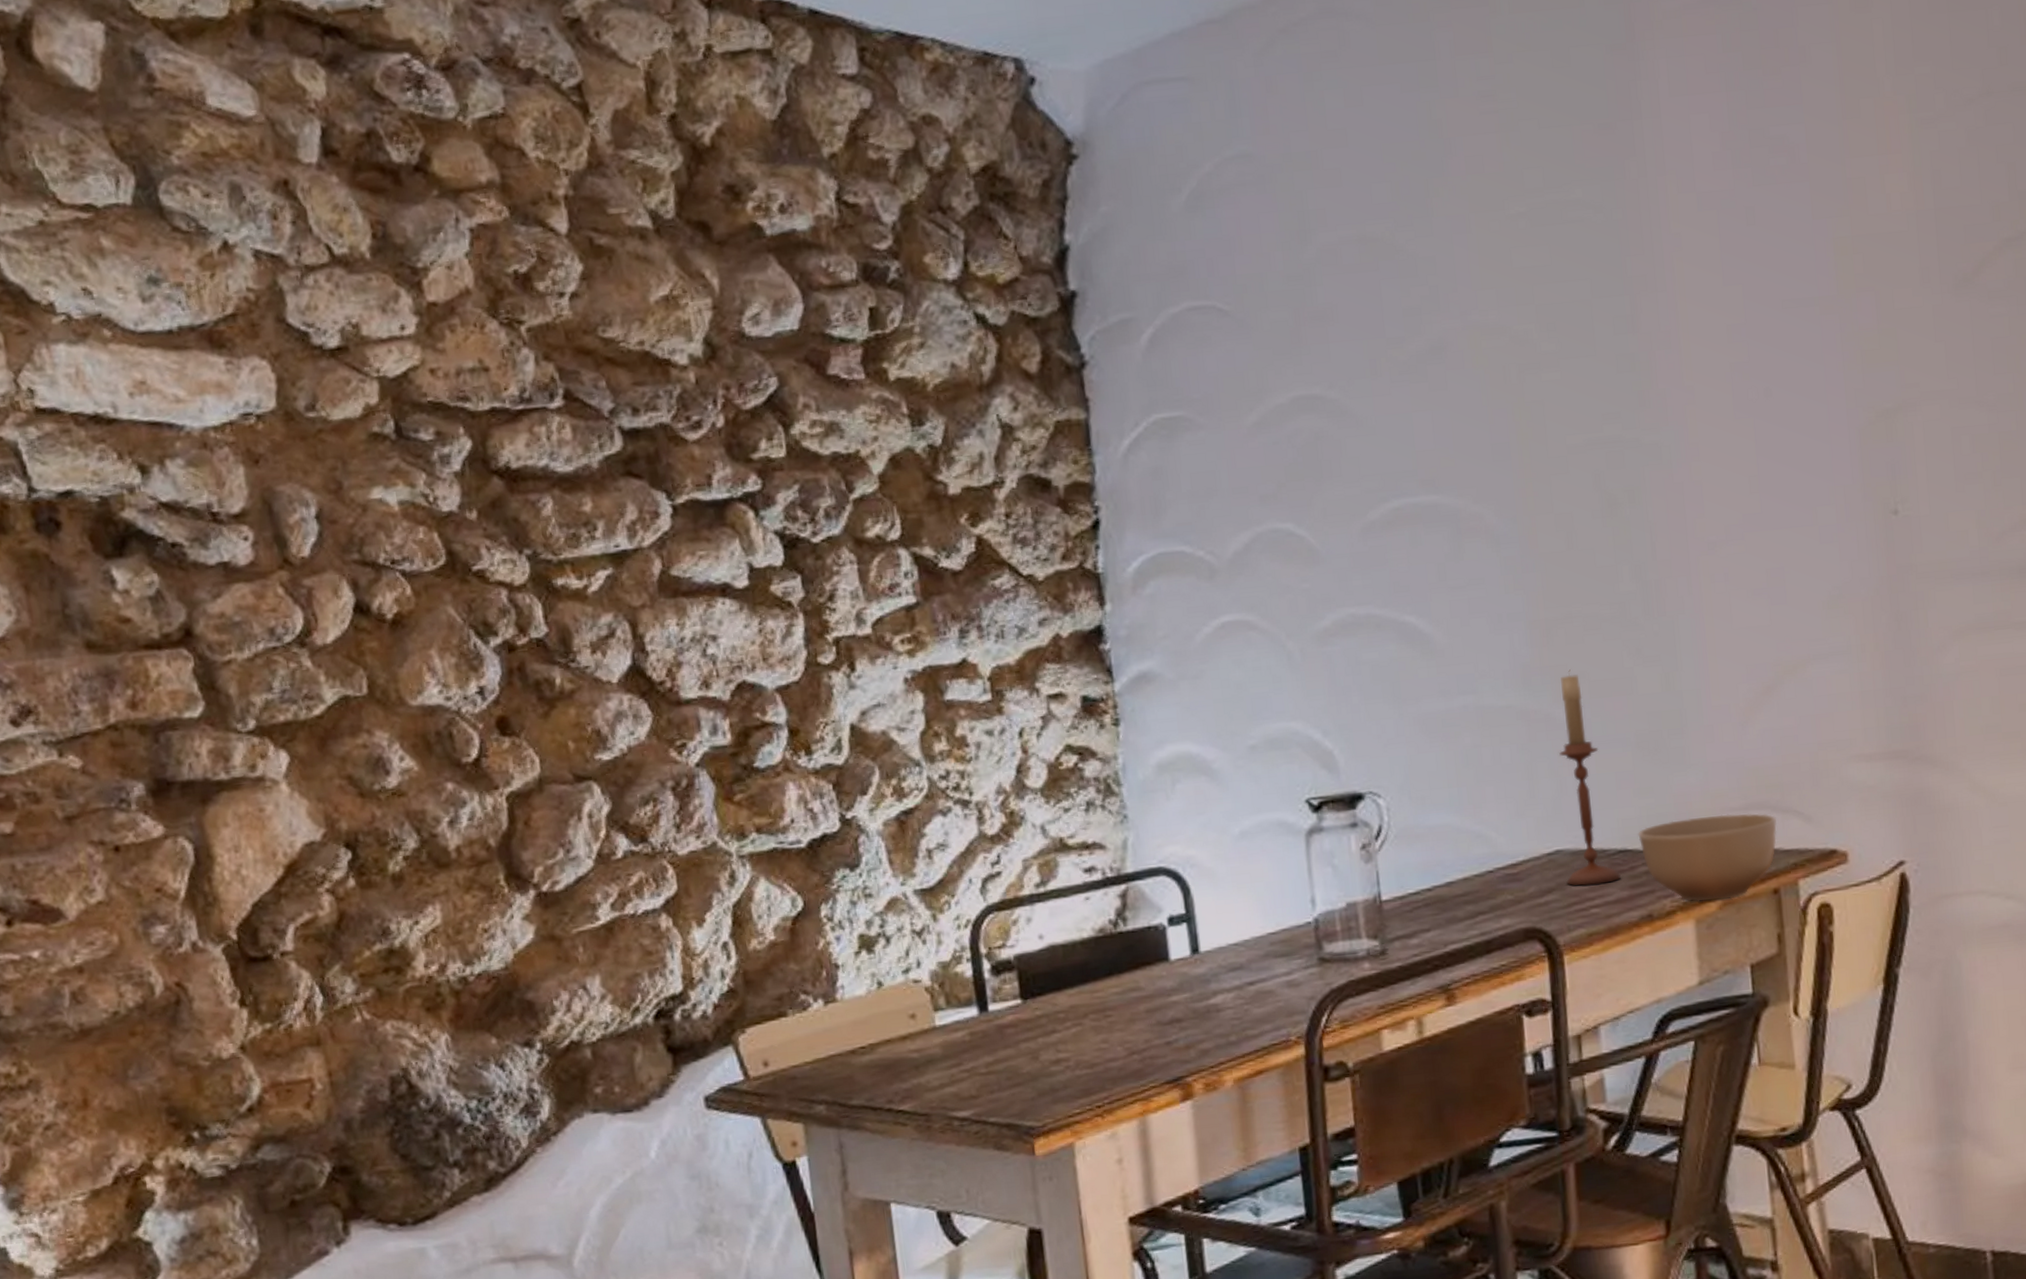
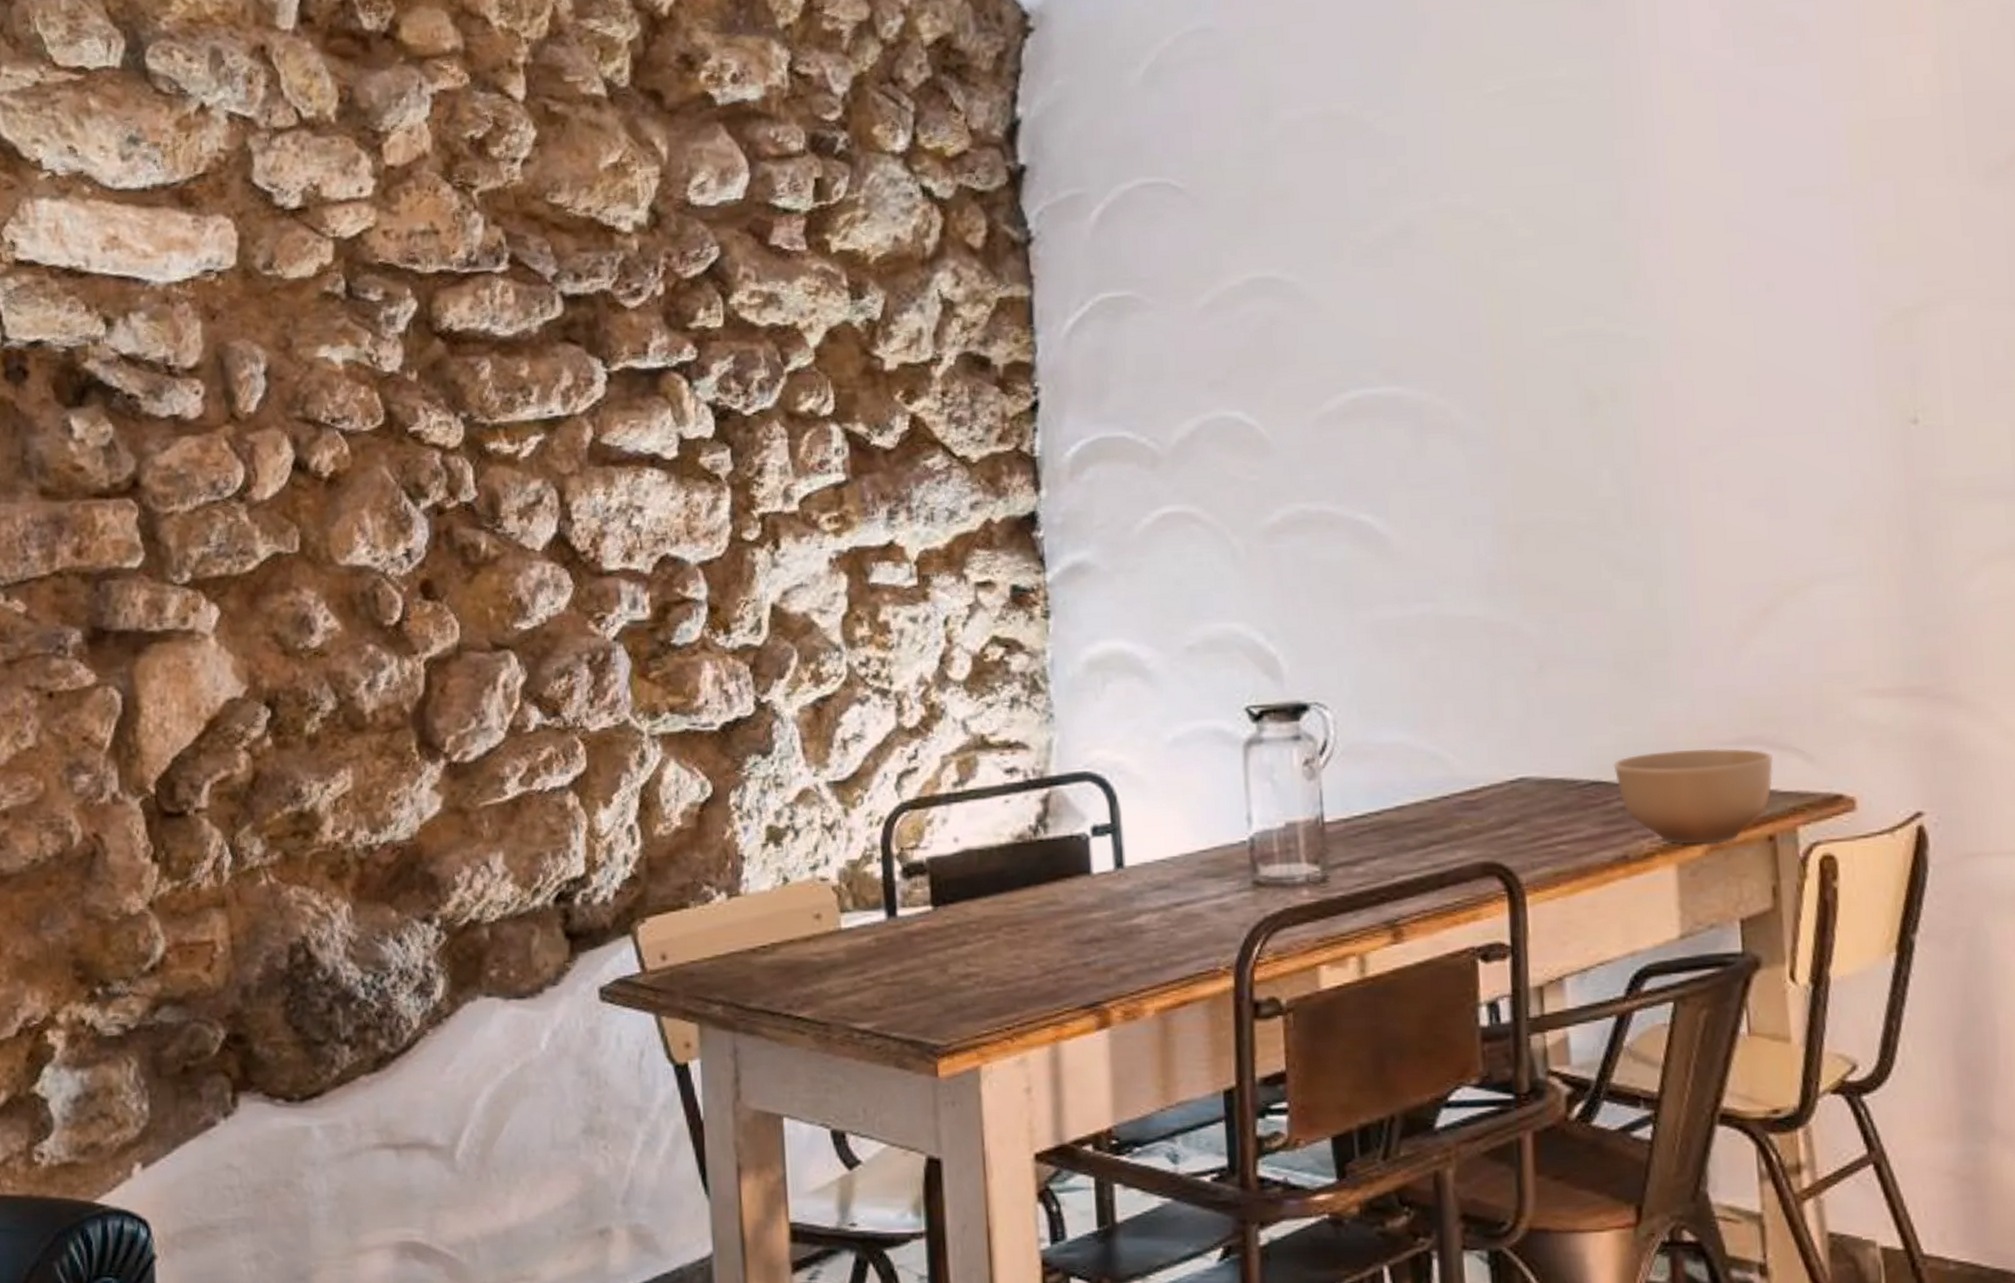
candlestick: present [1559,669,1621,886] -> none [1527,580,1593,819]

